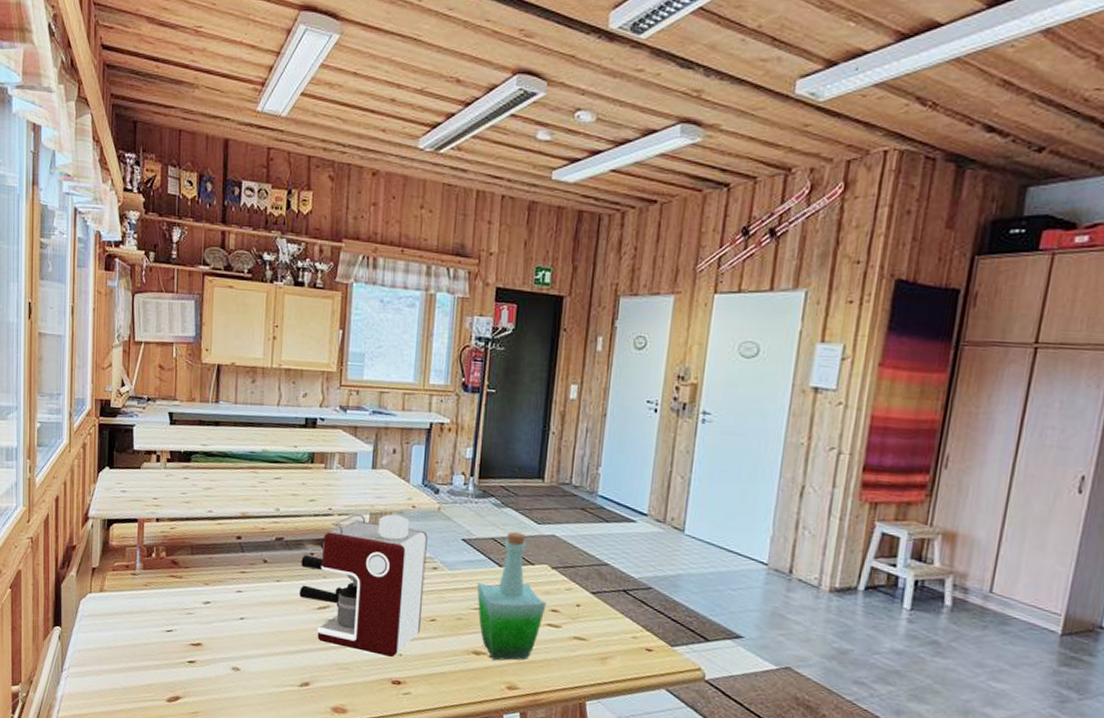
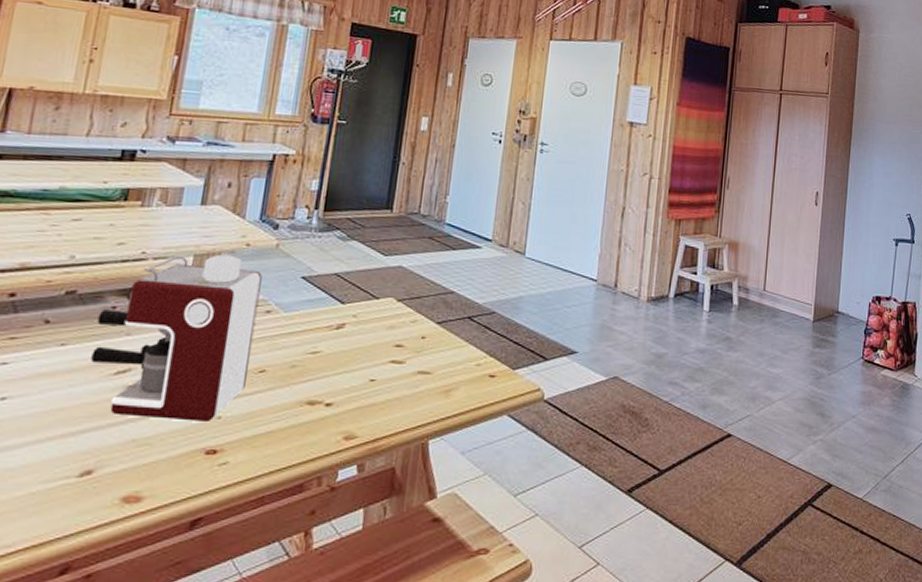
bottle: present [476,532,547,661] -> none [315,265,391,409]

